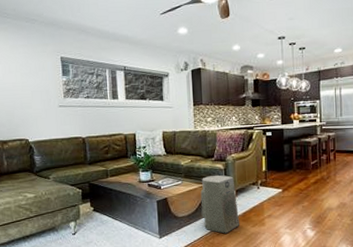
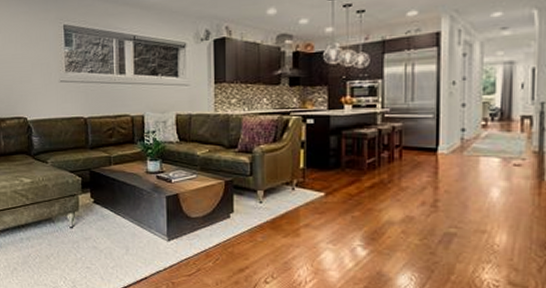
air purifier: present [200,175,239,234] -> none [219,169,267,243]

